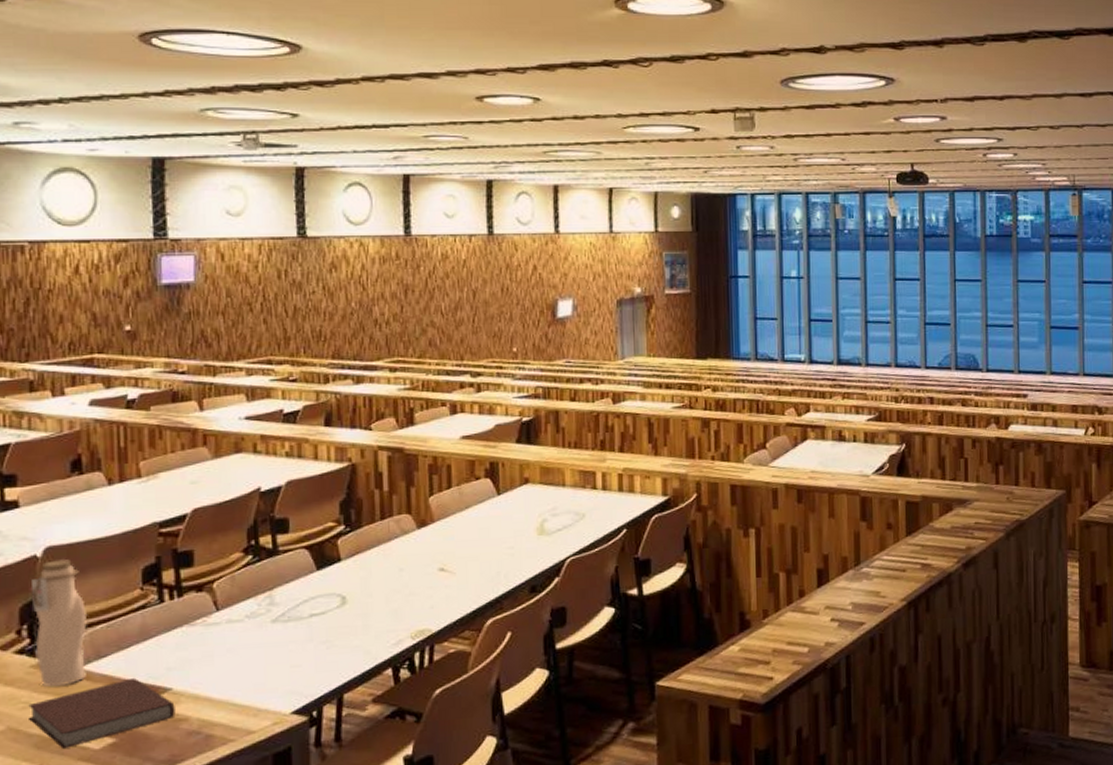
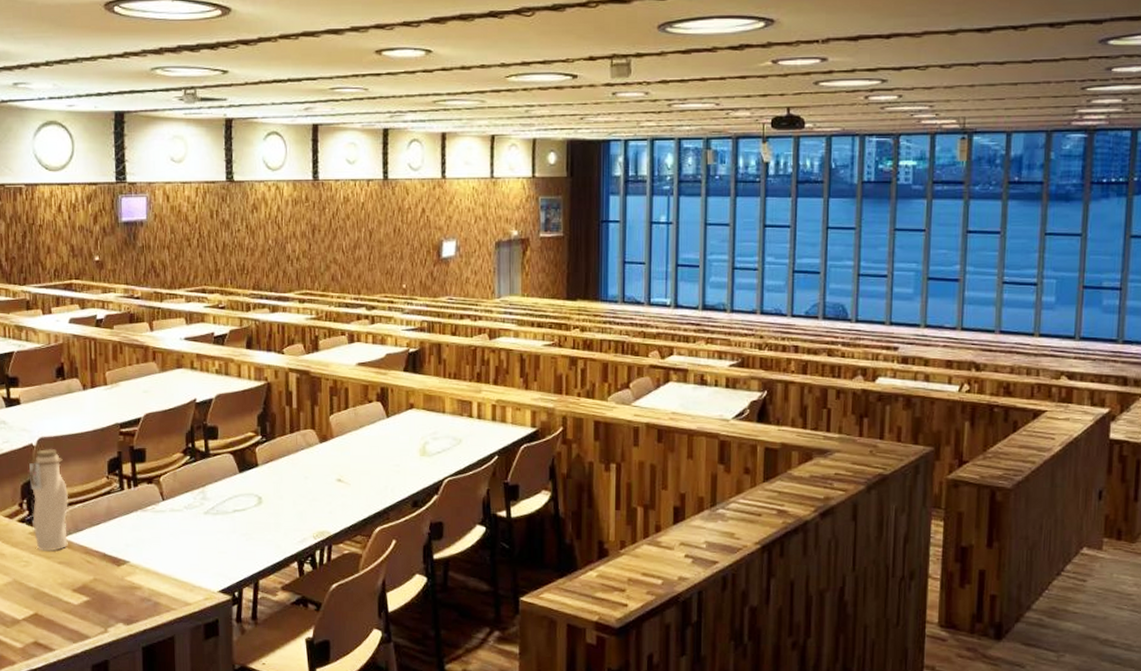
notebook: present [28,677,176,748] -> none [28,549,132,601]

